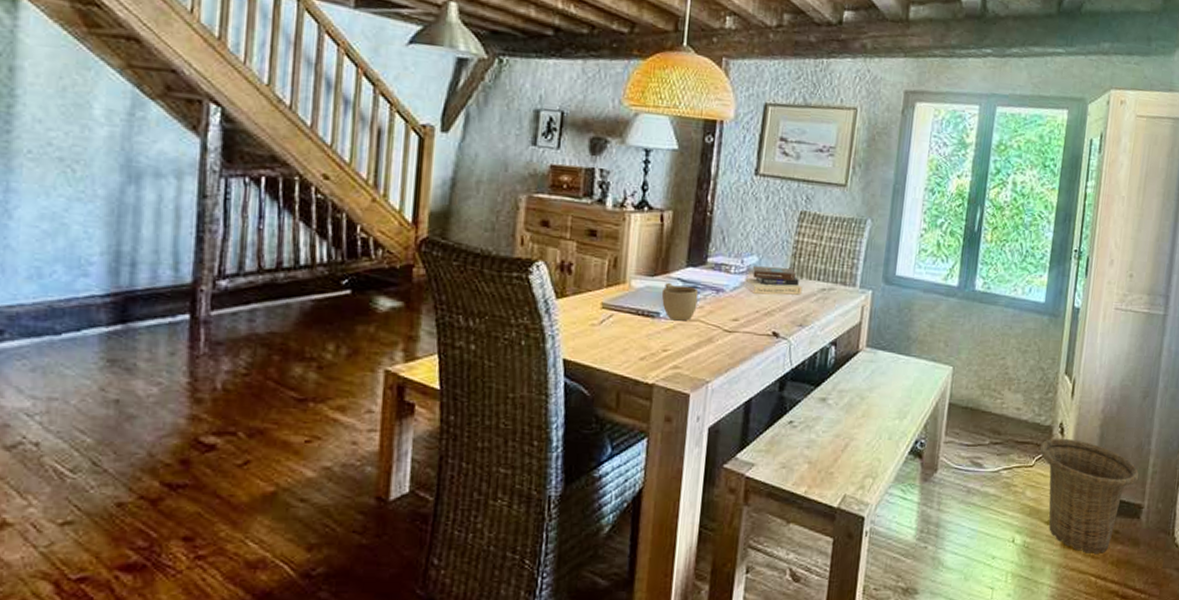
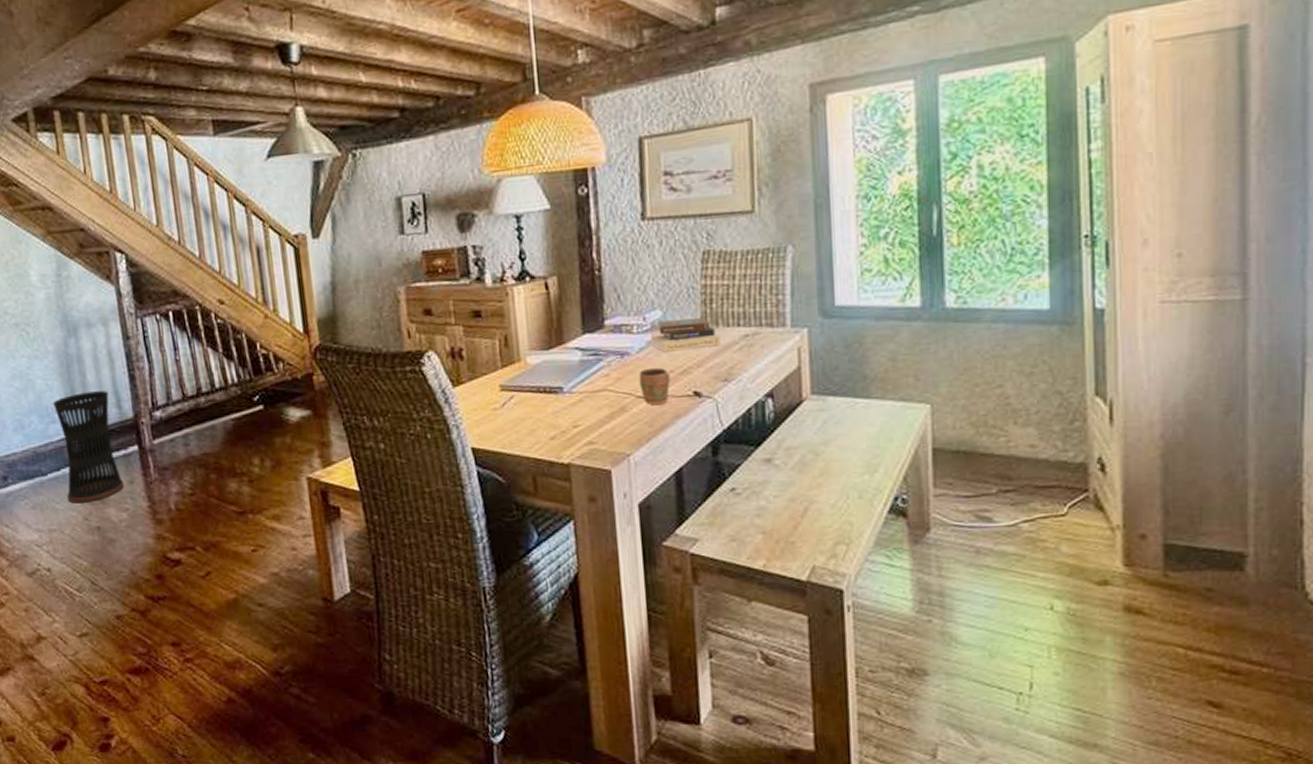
umbrella stand: none [83,247,165,372] -> present [53,391,124,504]
cup: present [661,282,699,321] -> none [560,353,602,394]
mug: none [728,306,756,341] -> present [639,367,671,406]
basket: present [1039,438,1139,553] -> none [1072,476,1234,619]

